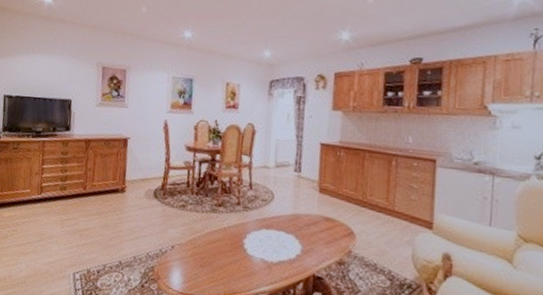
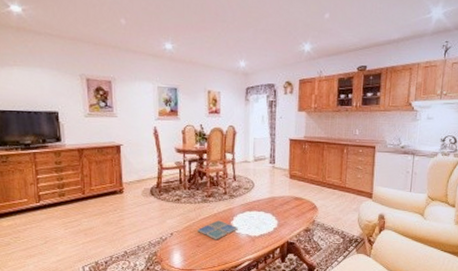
drink coaster: none [202,236,251,262] -> present [197,220,238,240]

